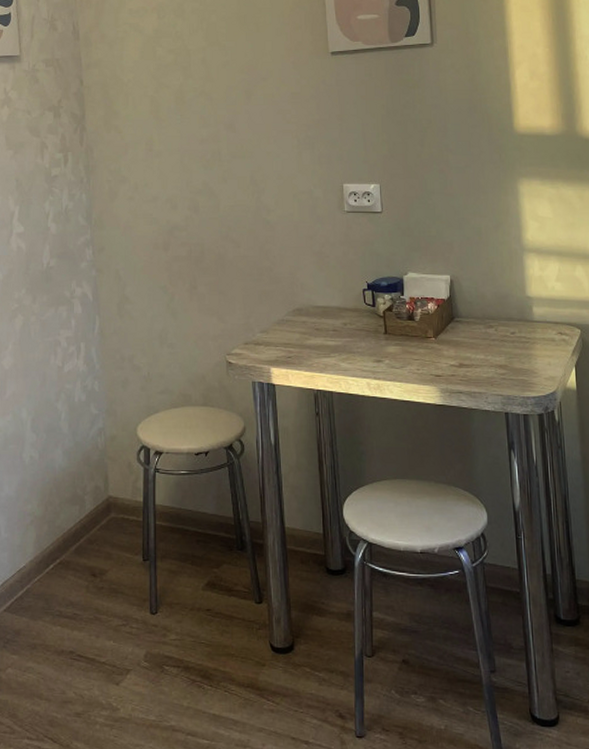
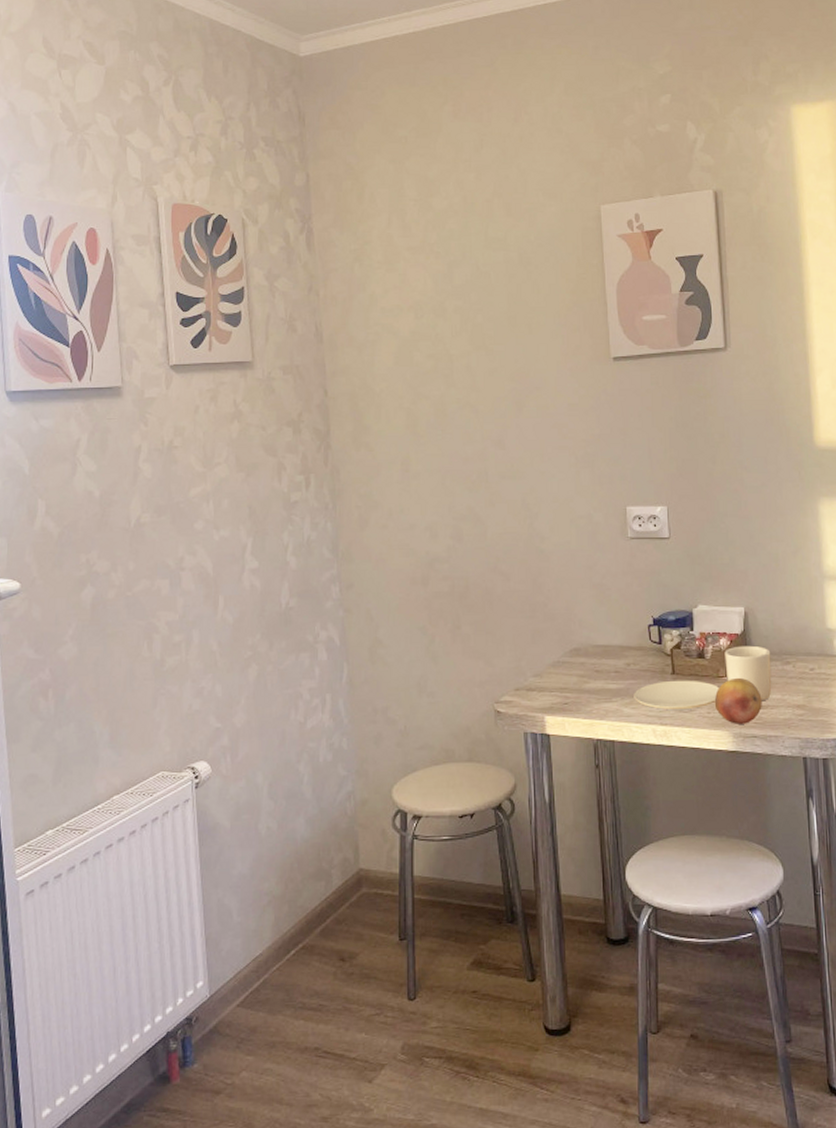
plate: none [350,339,427,365] -> present [634,680,719,709]
fruit: none [423,338,467,381] -> present [714,677,762,724]
mug: none [432,310,476,360] -> present [724,645,772,700]

